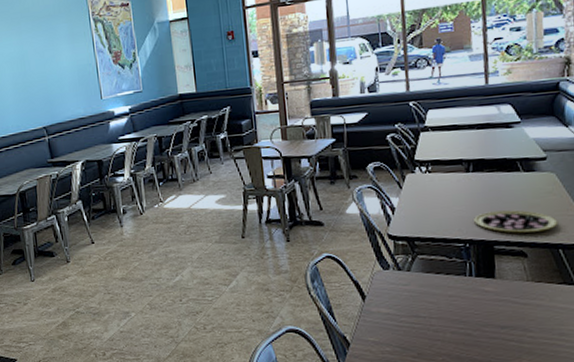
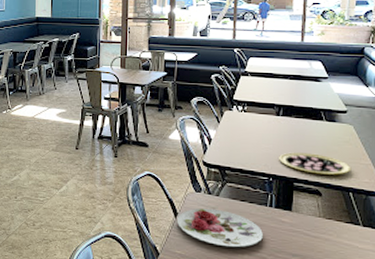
plate: none [365,286,465,327] -> present [176,208,263,248]

